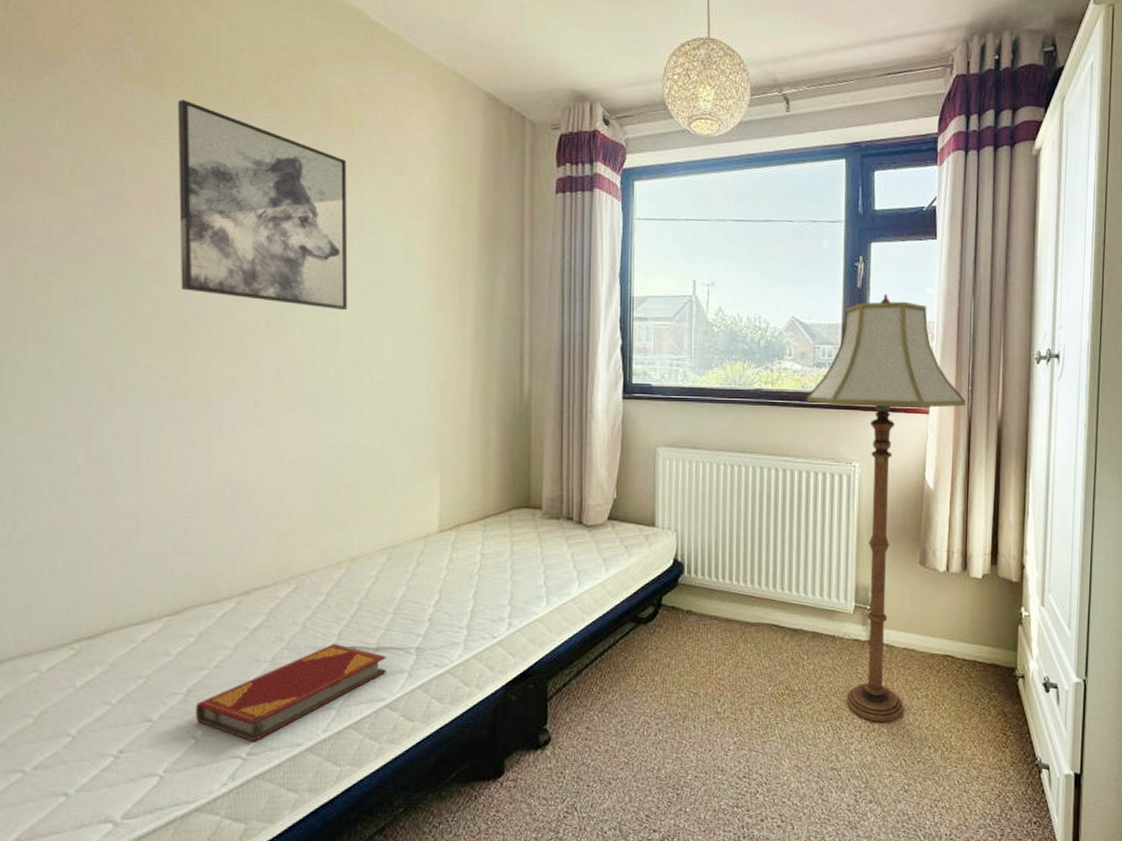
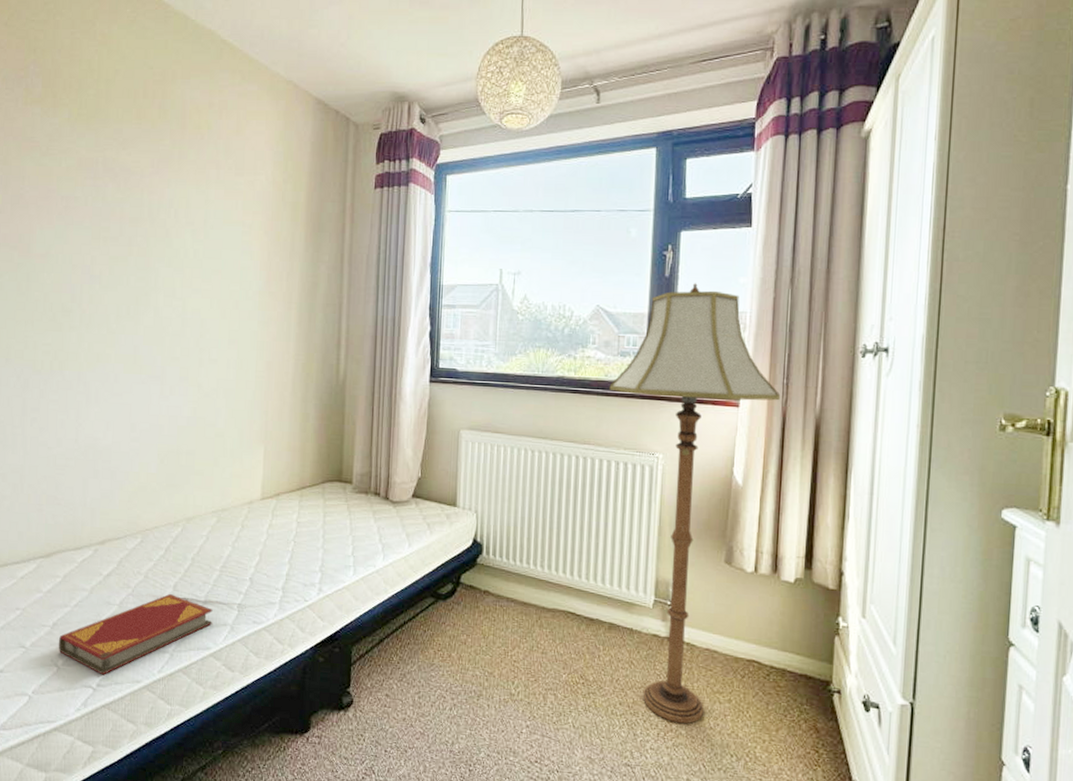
wall art: present [178,99,348,310] -> none [62,115,197,296]

